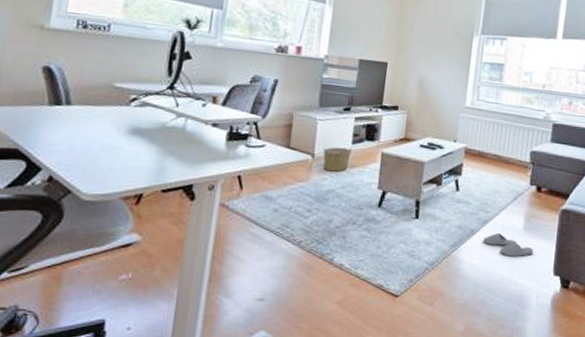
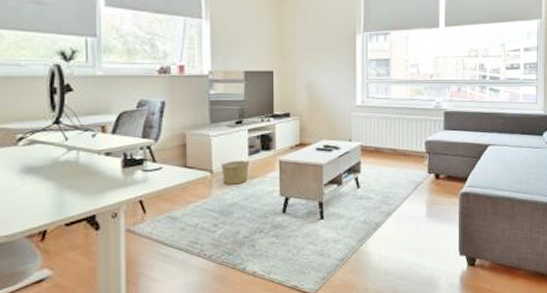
slippers: present [483,232,534,257] -> none [389,222,439,244]

